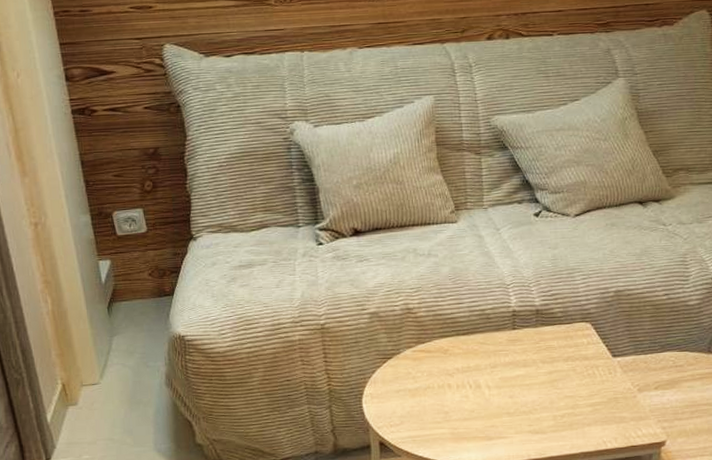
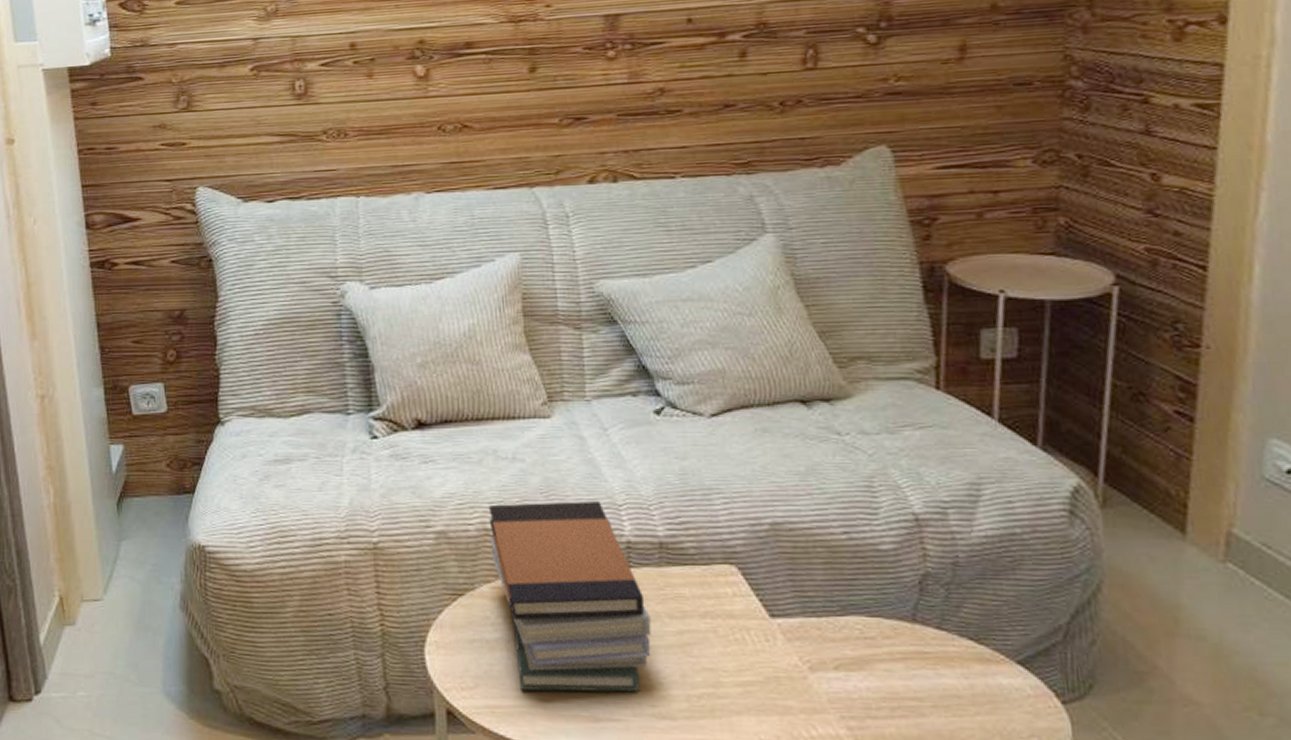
book stack: none [410,283,530,423] -> present [488,501,652,692]

